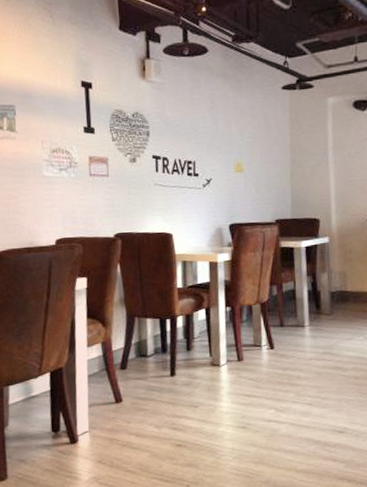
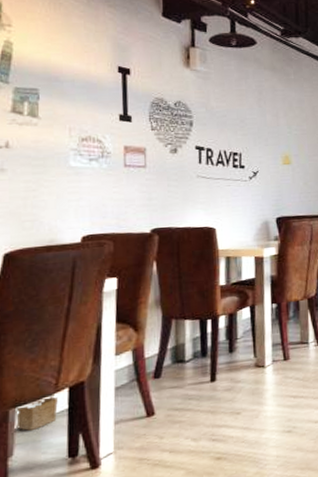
basket: none [9,376,42,406] -> present [16,394,58,431]

